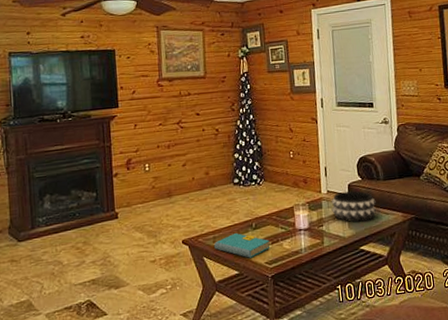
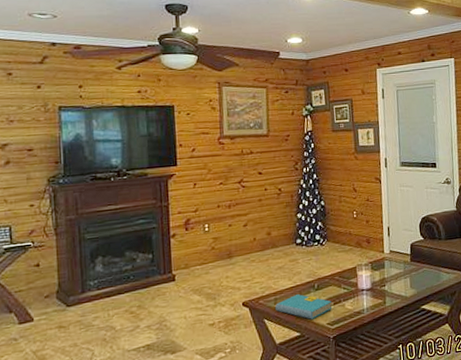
decorative bowl: present [331,191,377,223] -> none [393,250,438,282]

